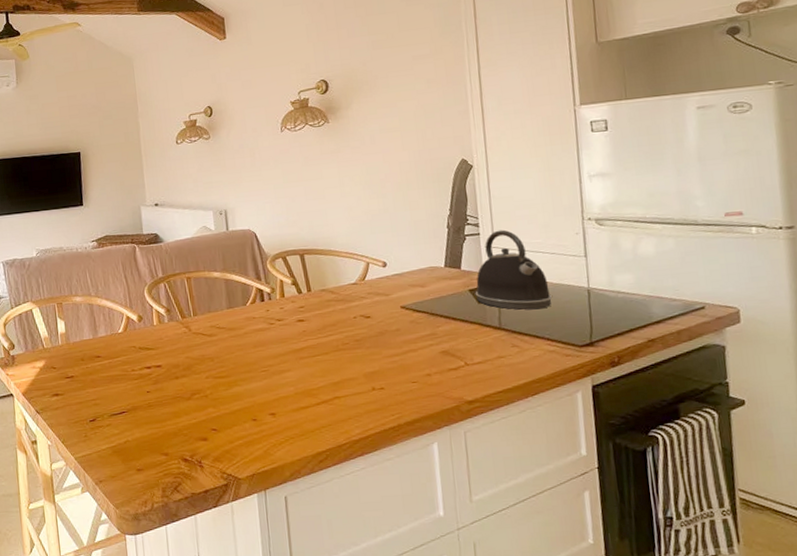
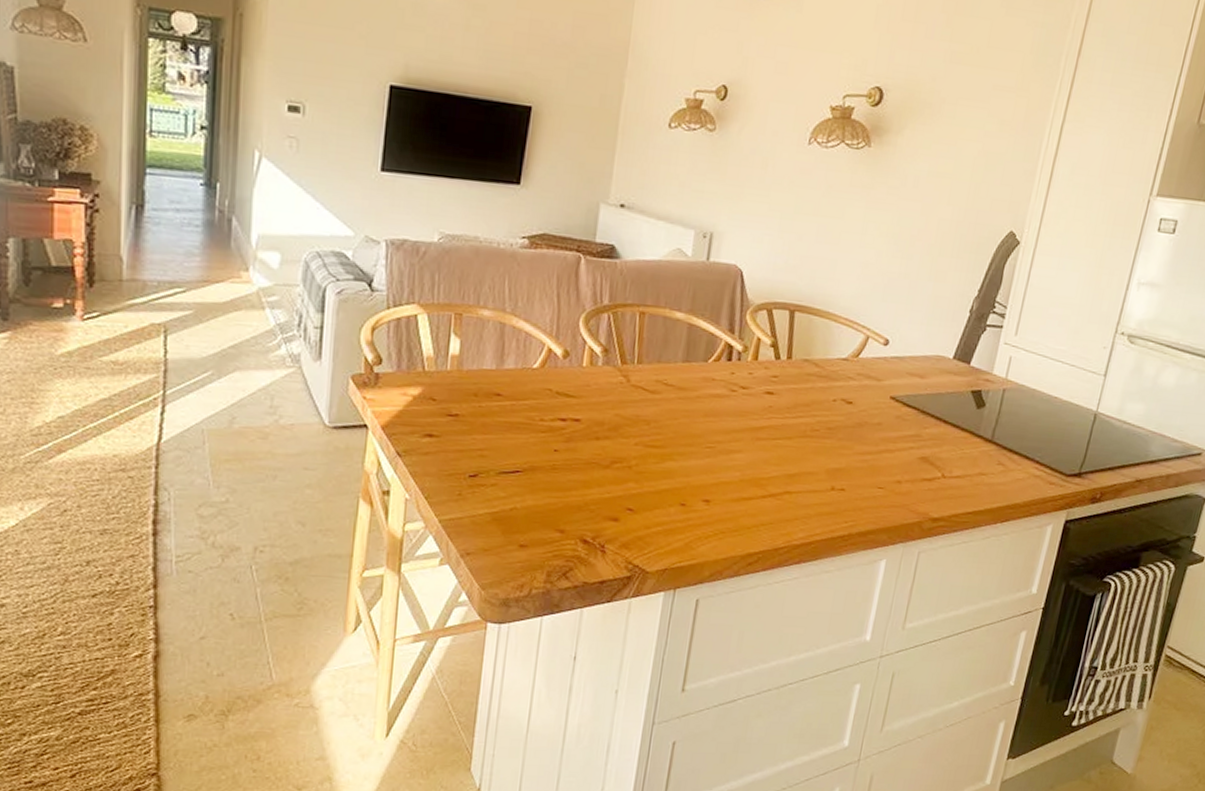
kettle: present [475,229,552,310] -> none [976,326,1058,427]

